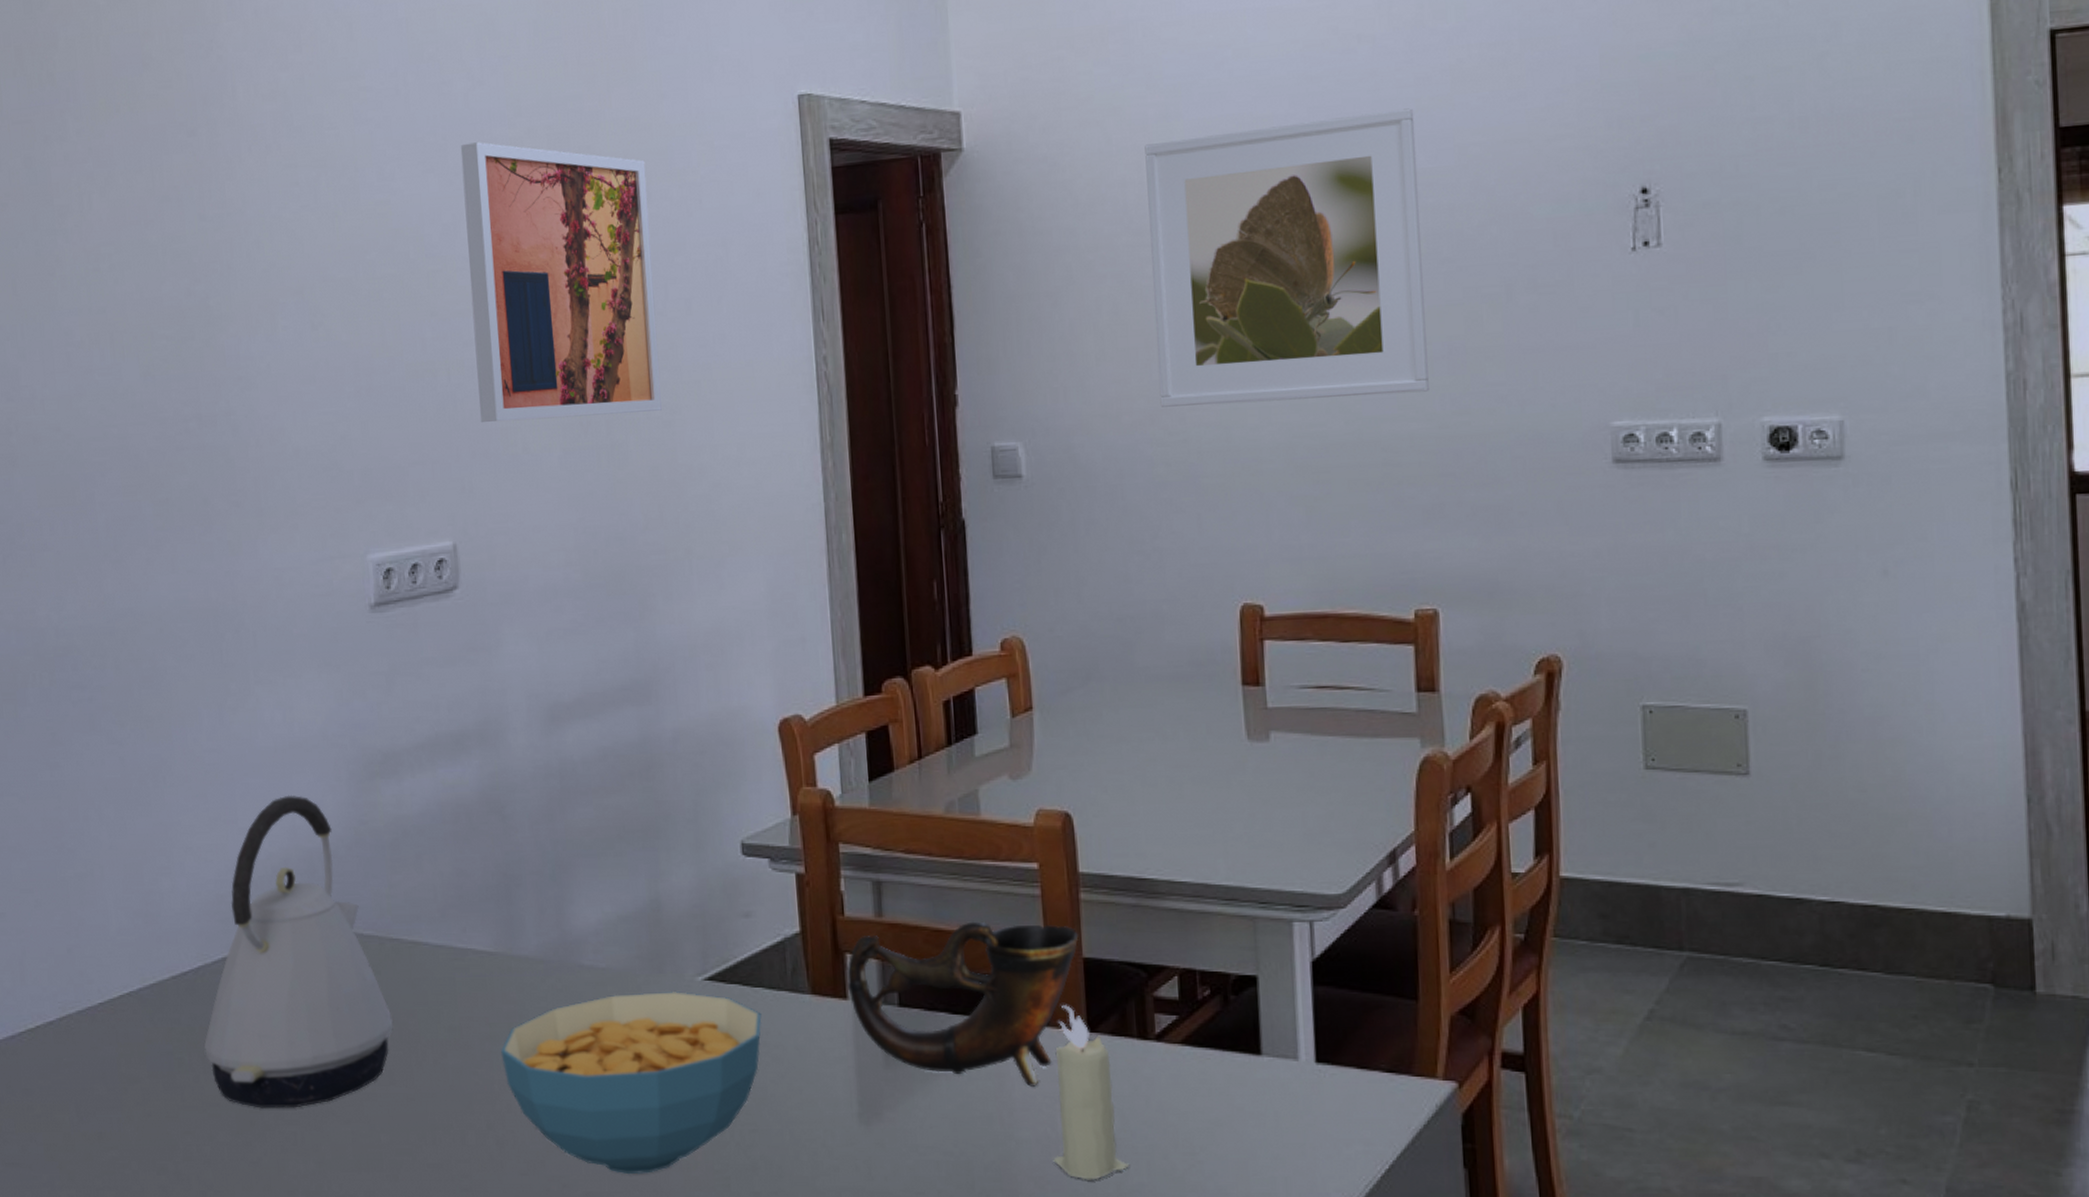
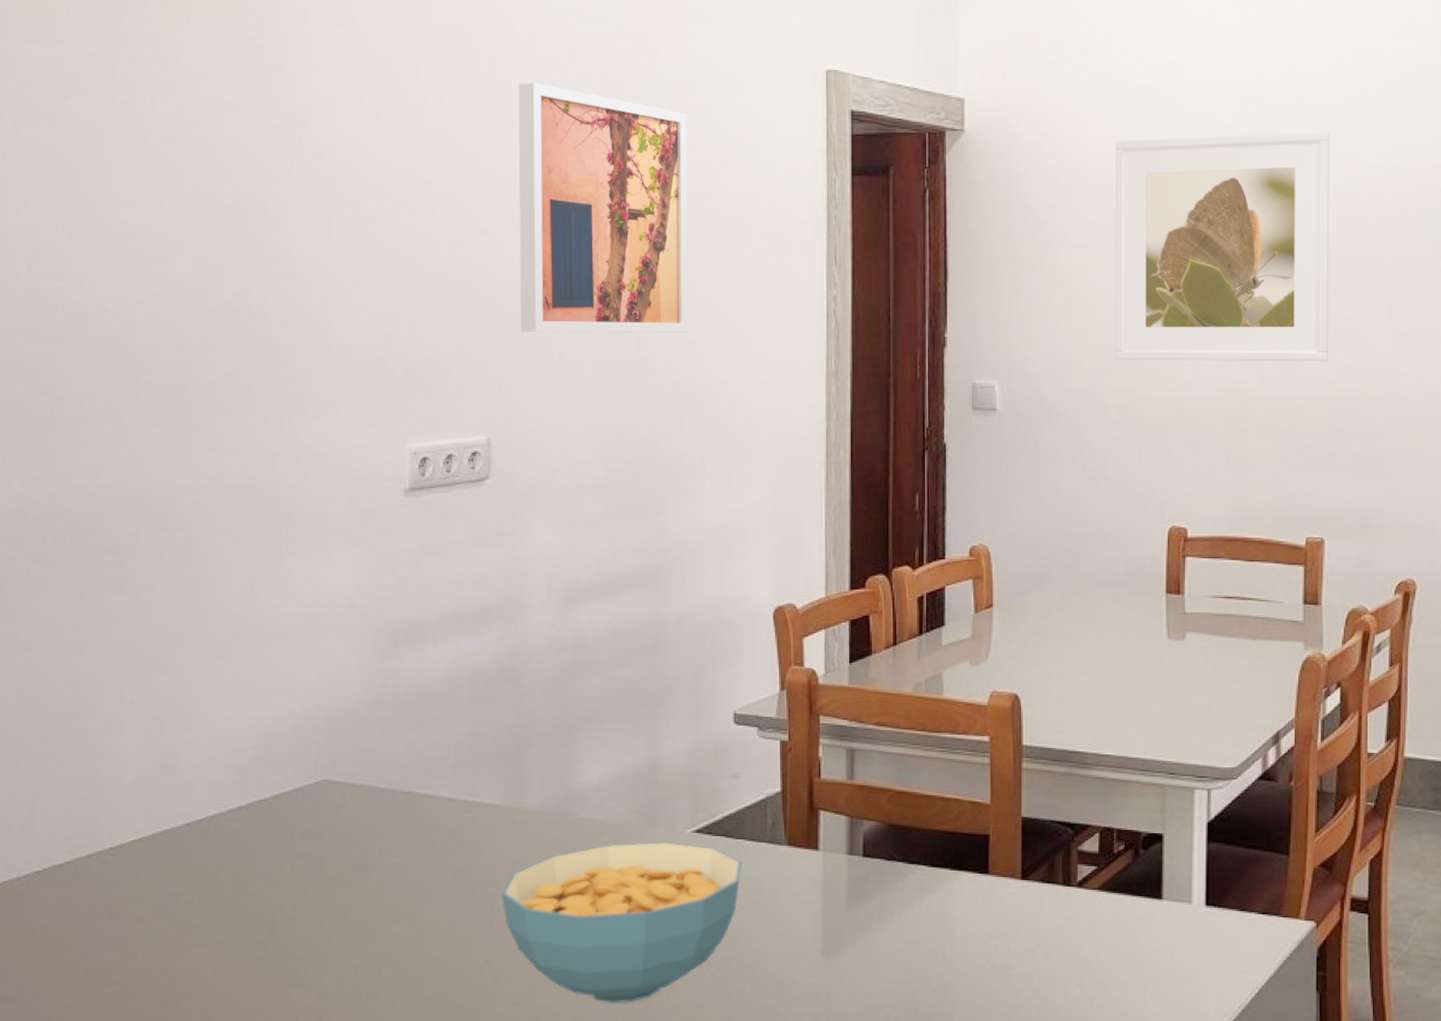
kettle: present [204,795,393,1108] -> none [213,659,401,946]
cup: present [847,921,1079,1087] -> none [820,785,1019,926]
candle: present [1053,1005,1130,1180] -> none [986,857,1050,1005]

